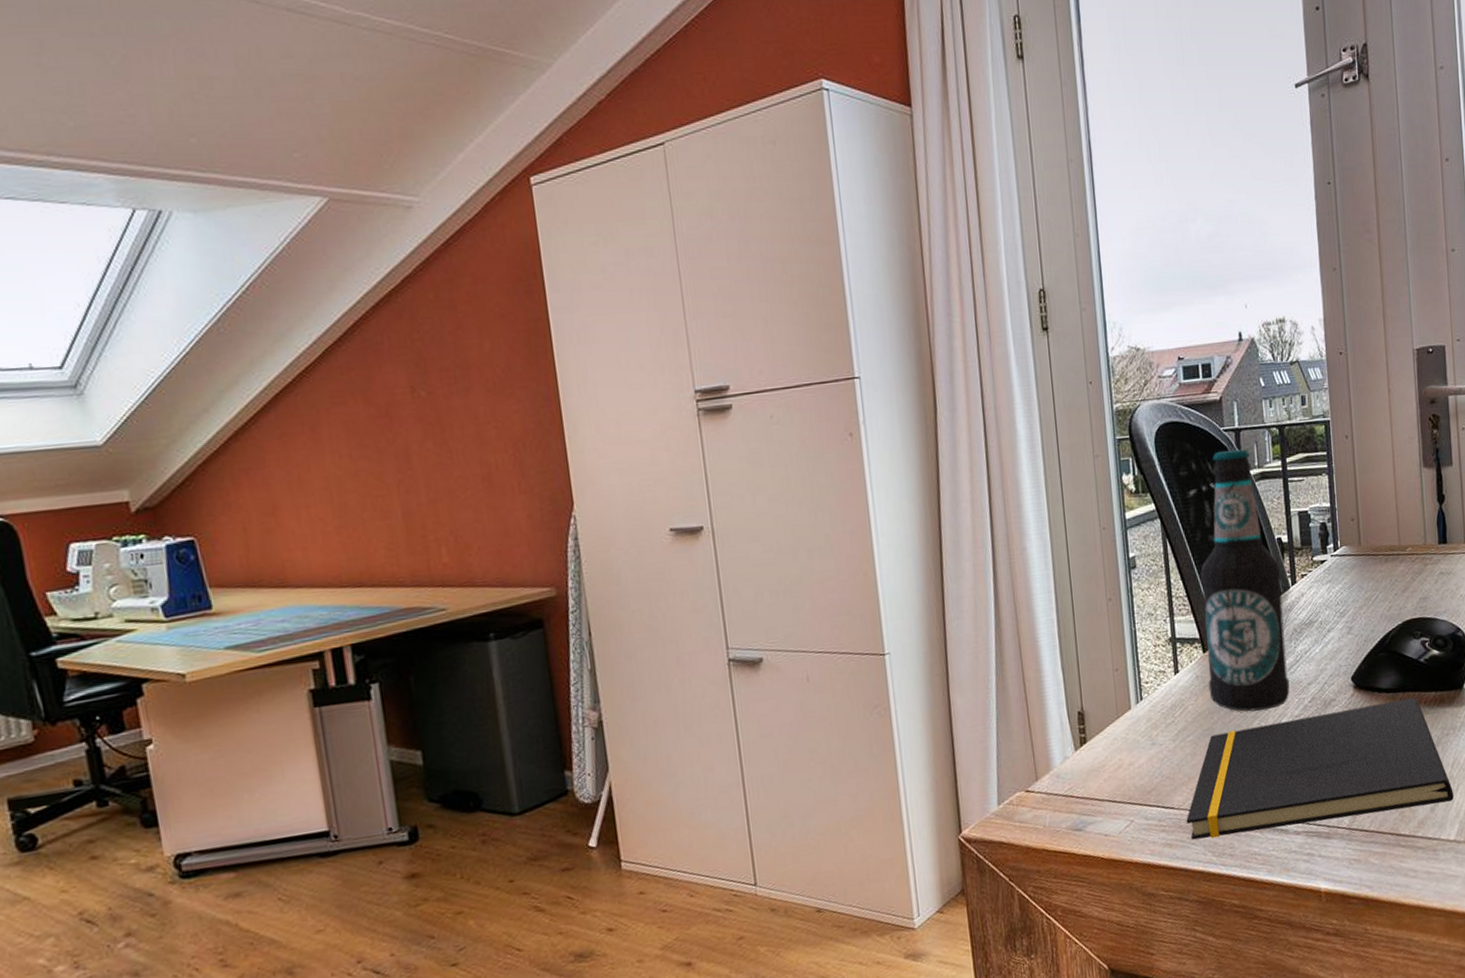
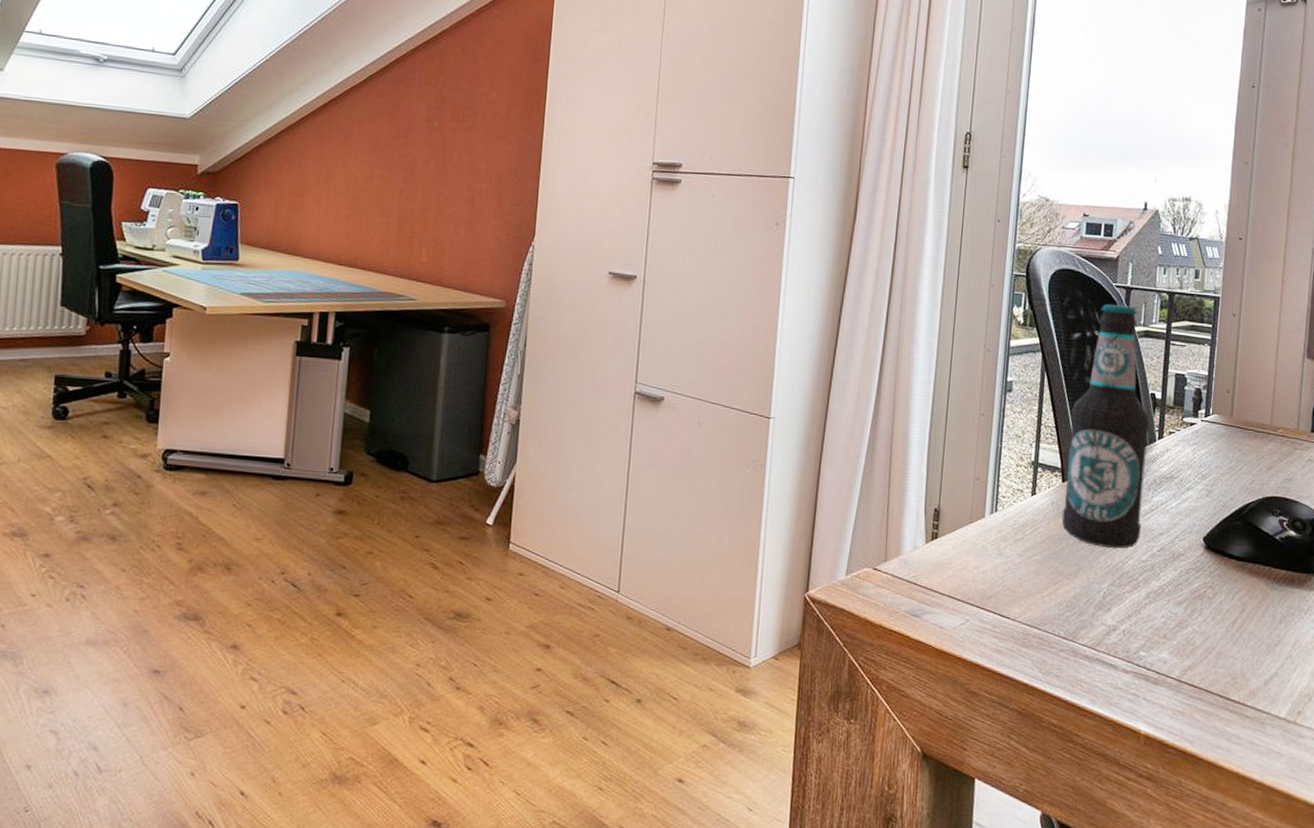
notepad: present [1186,697,1454,840] -> none [1019,559,1290,679]

